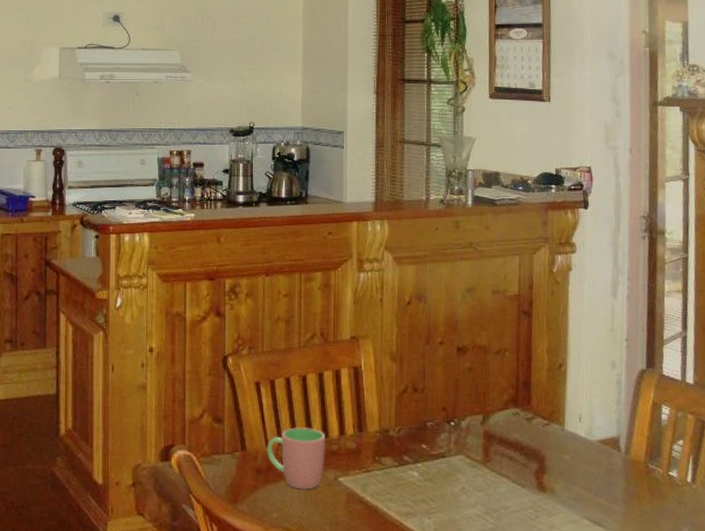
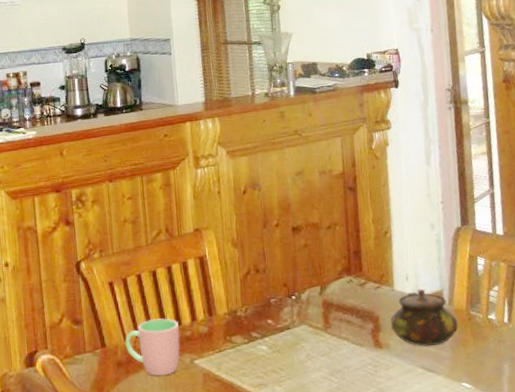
teapot: none [557,432,635,497] -> present [390,288,459,346]

